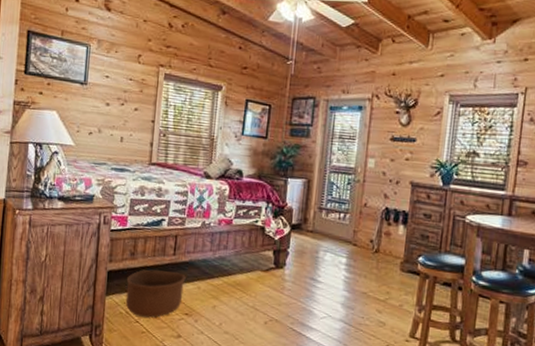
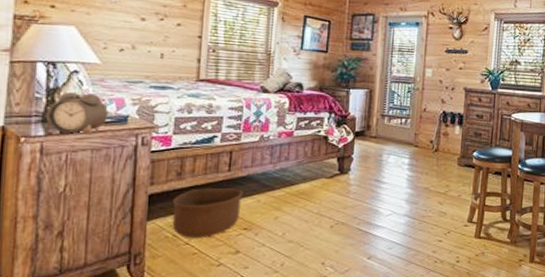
alarm clock: none [33,171,80,211] -> present [45,92,110,134]

